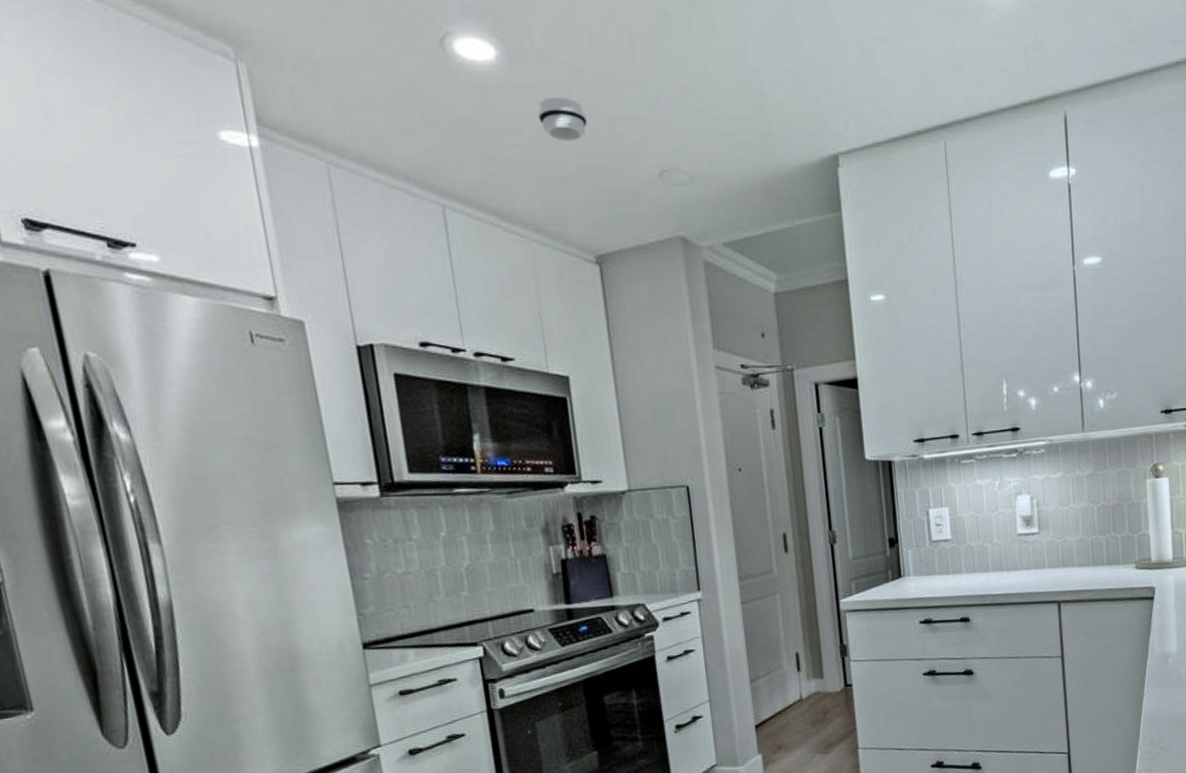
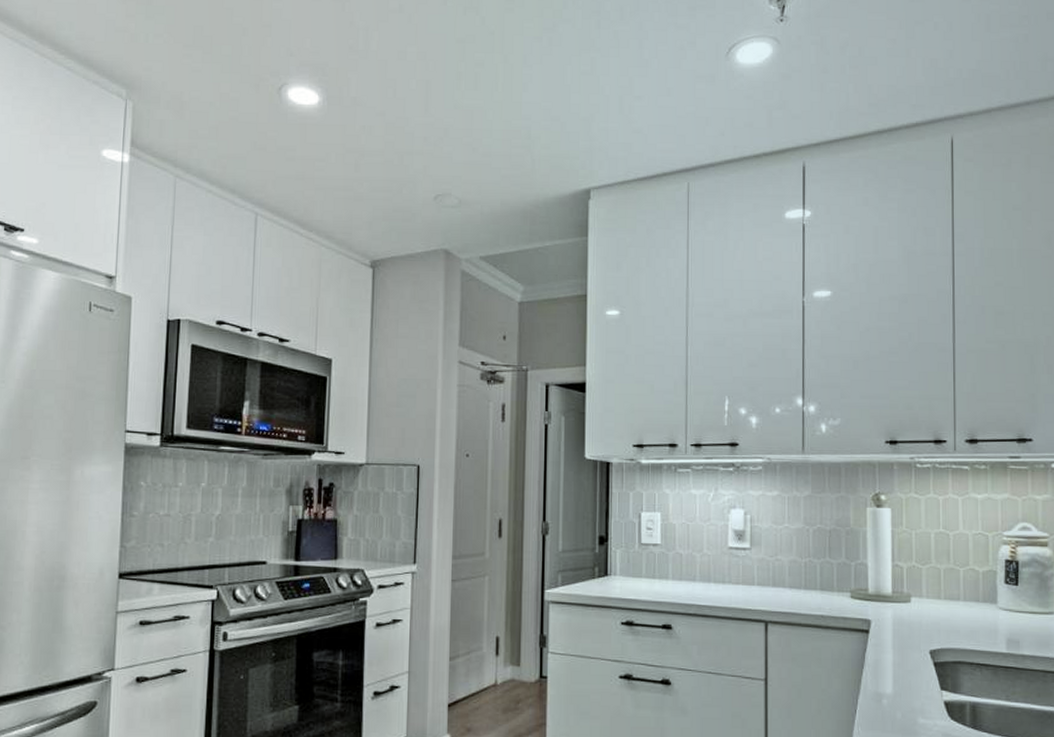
smoke detector: present [538,97,587,141] -> none [344,133,382,168]

